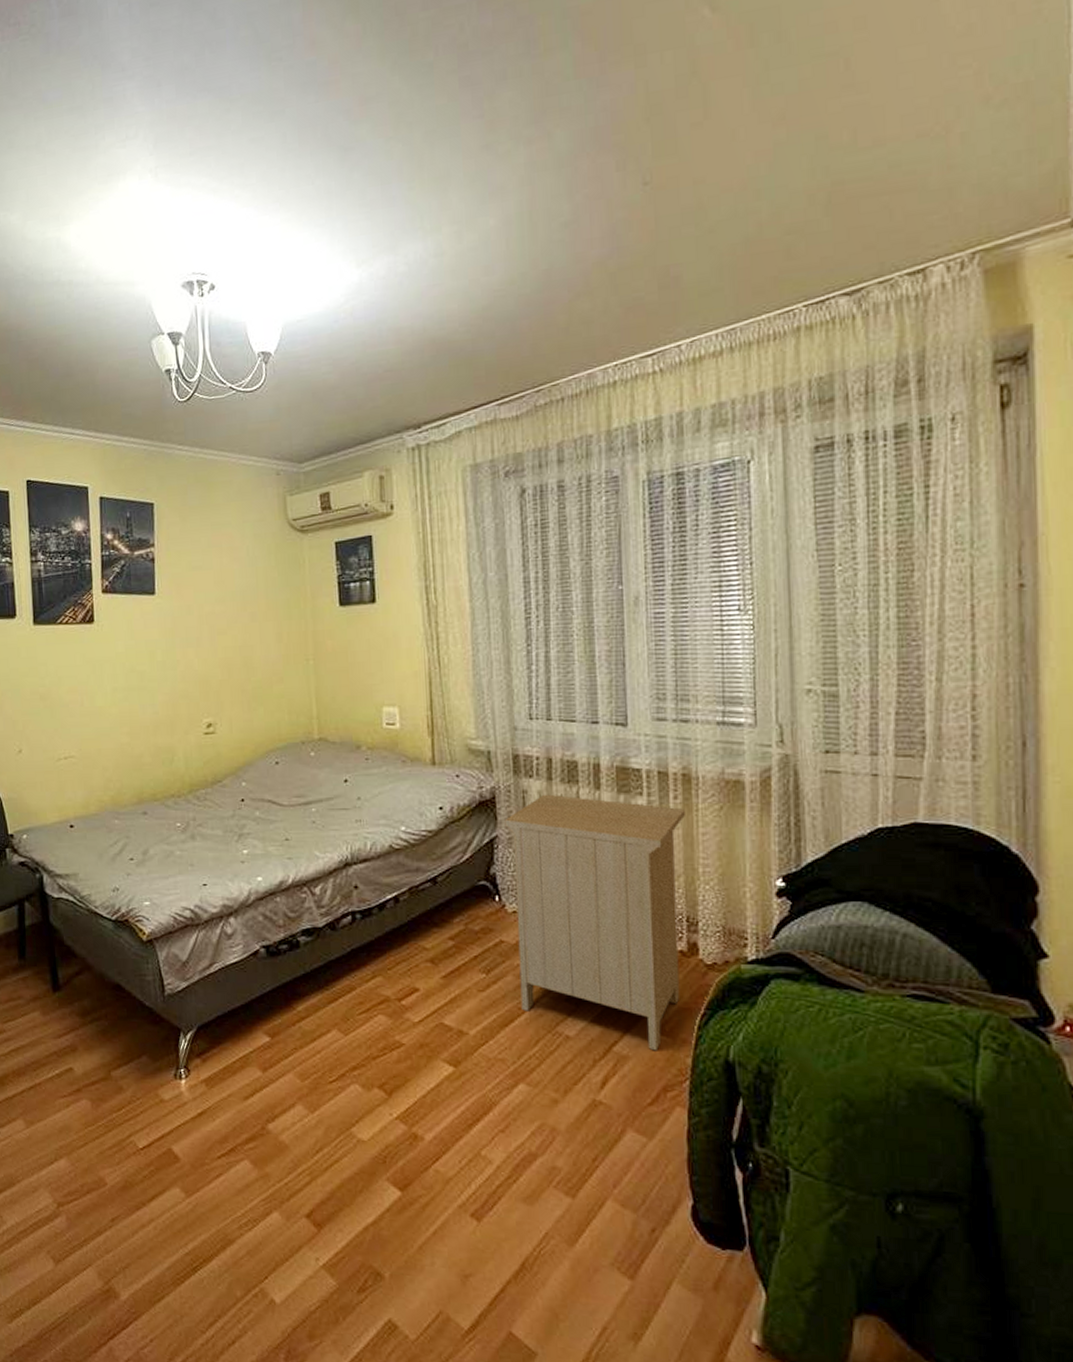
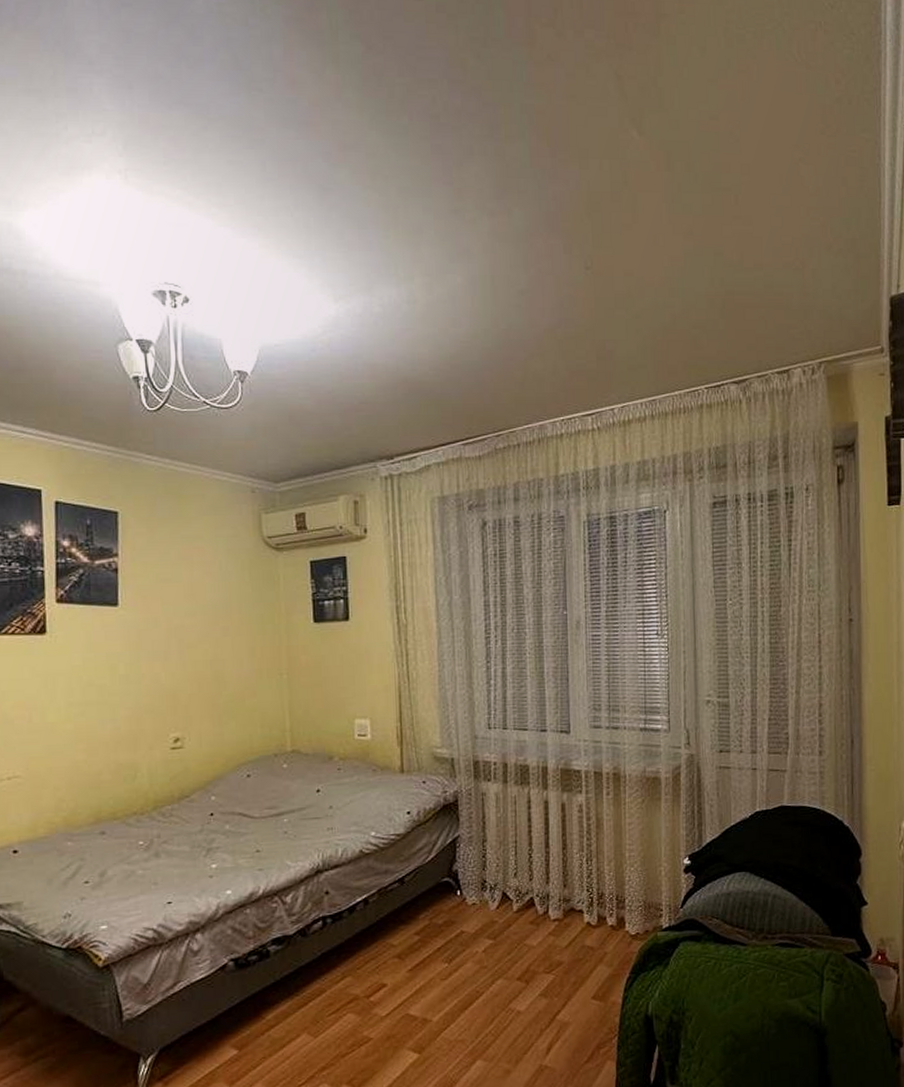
nightstand: present [504,794,685,1051] -> none [466,795,615,1015]

